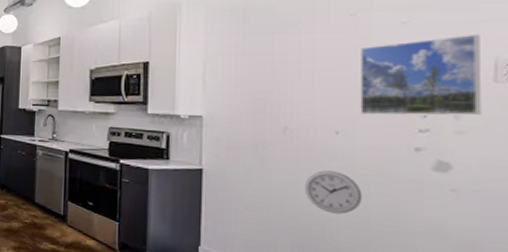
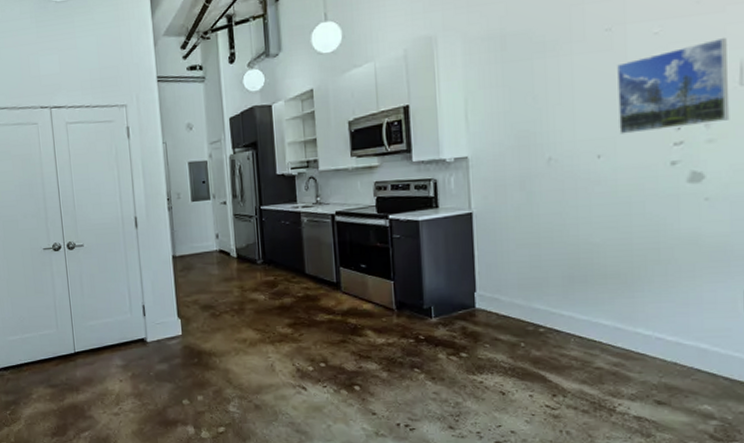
wall clock: present [304,170,363,214] -> none [571,196,626,239]

